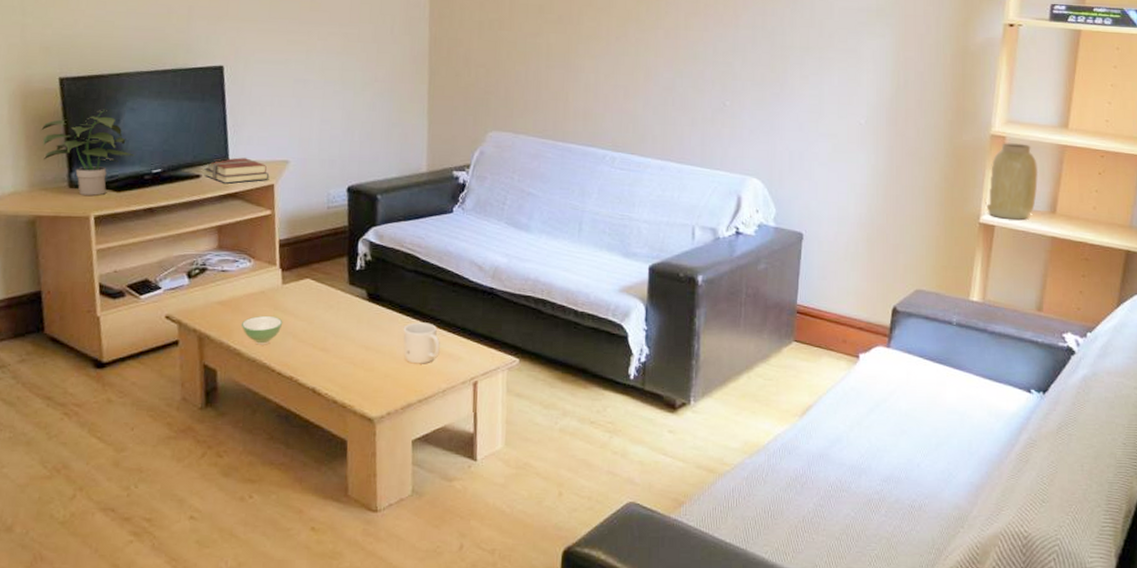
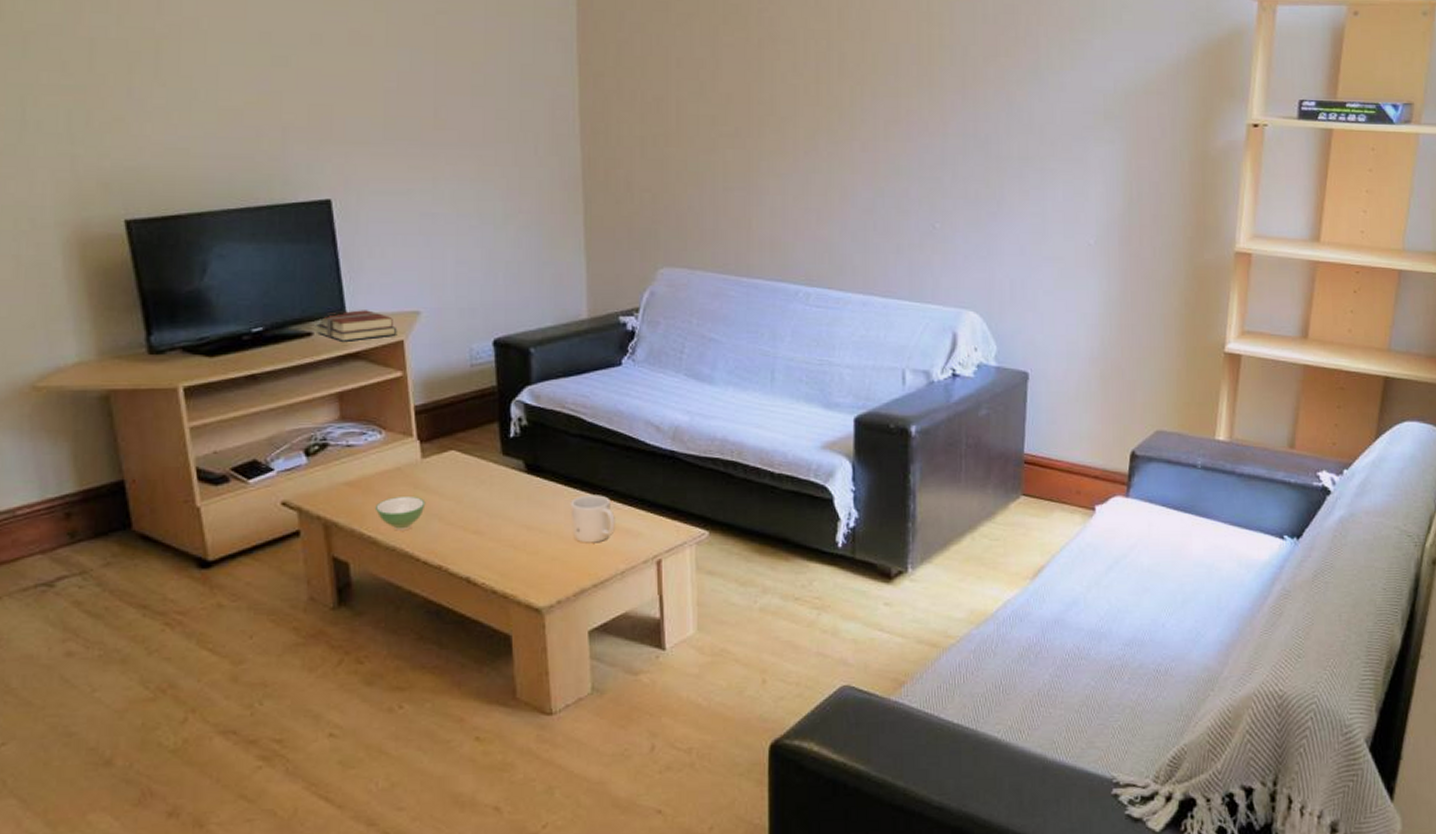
potted plant: present [41,109,135,197] -> none [107,257,229,364]
vase: present [985,143,1039,220] -> none [1231,261,1288,348]

